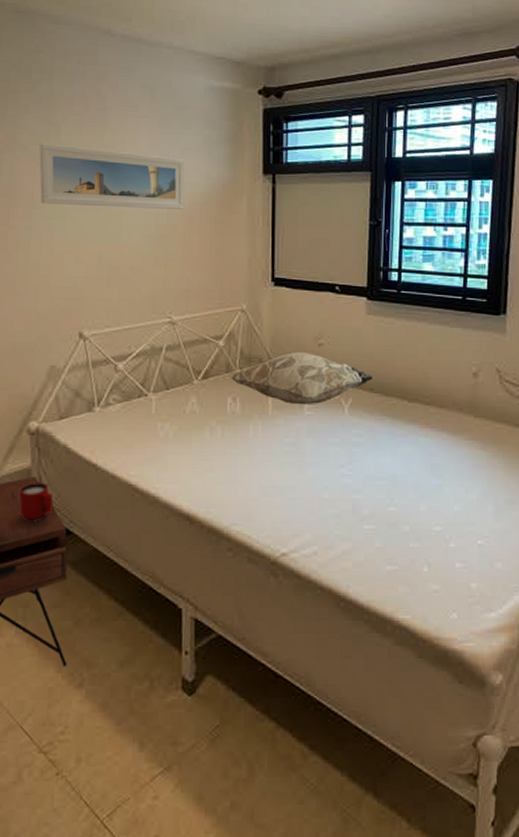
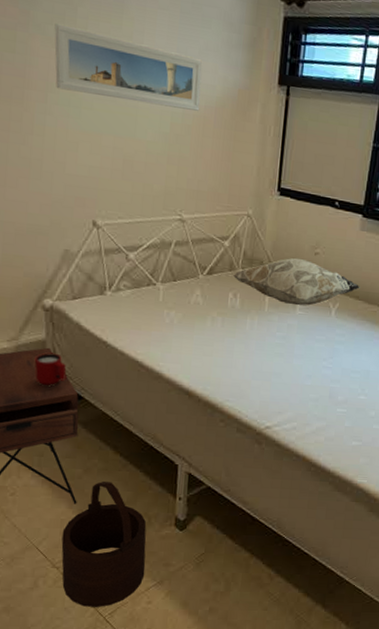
wooden bucket: none [49,636,149,806] -> present [61,482,147,607]

